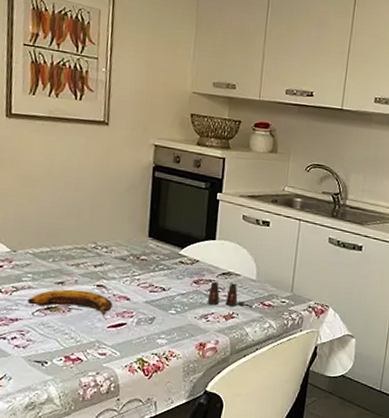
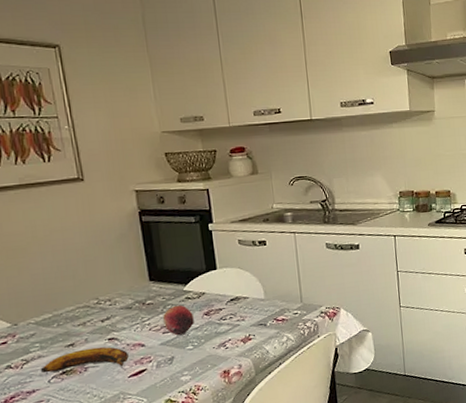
fruit: none [153,266,183,298] -> present [163,305,194,336]
salt shaker: present [207,281,245,306] -> none [221,306,259,333]

